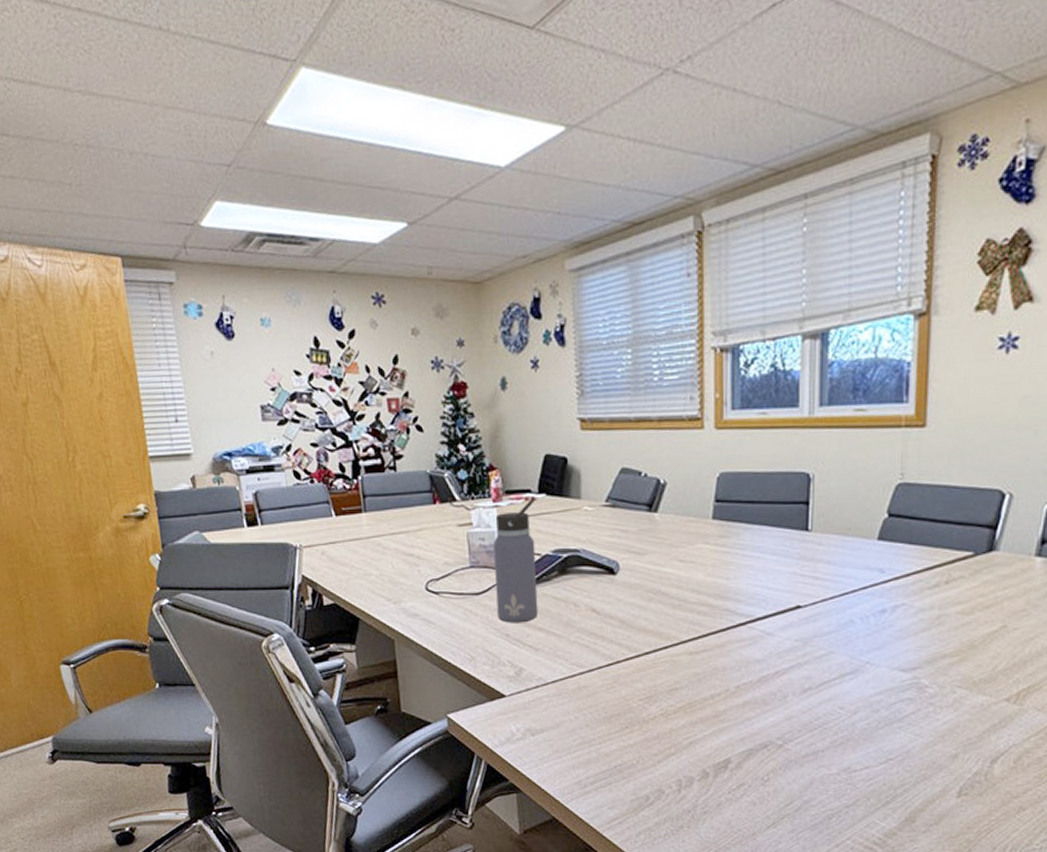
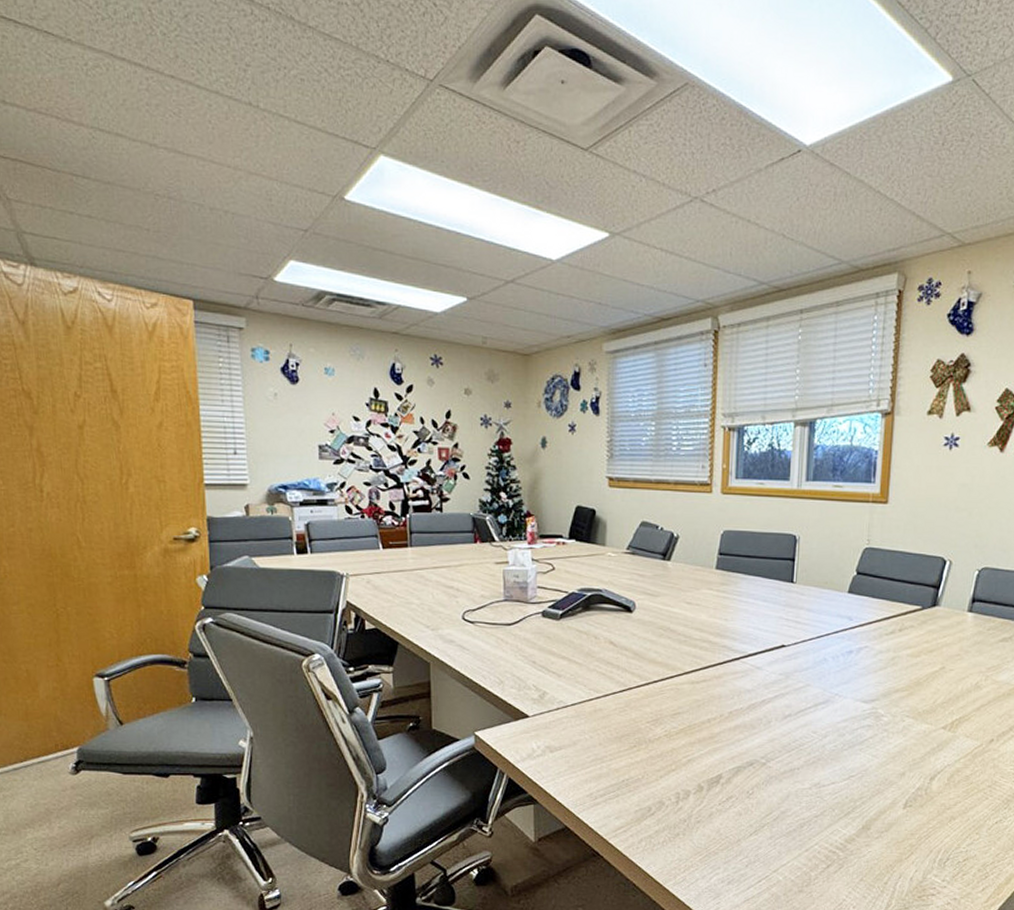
water bottle: present [493,497,539,623] -> none [526,542,566,652]

